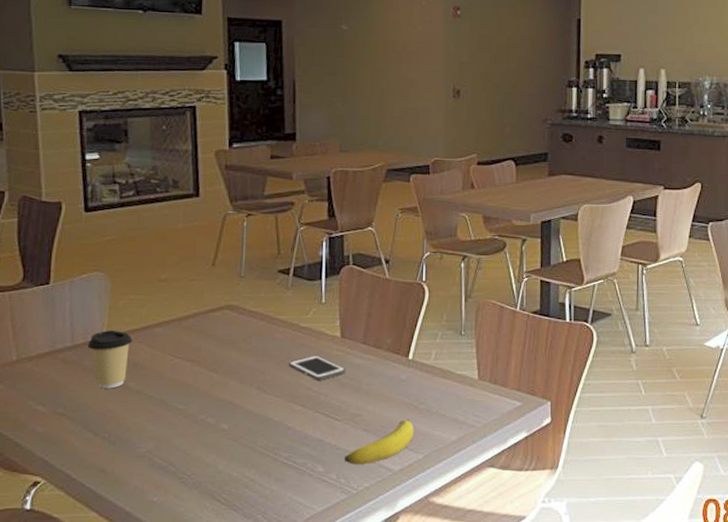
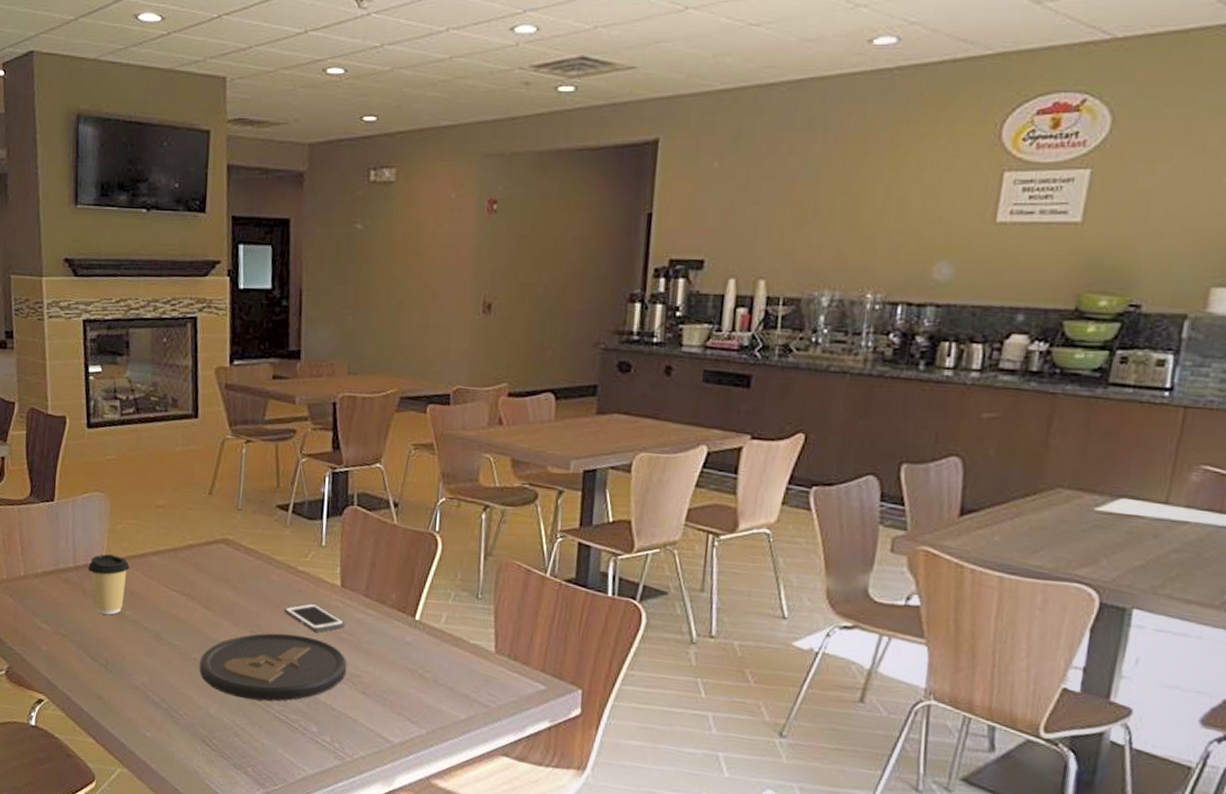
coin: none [206,385,350,450] -> present [199,633,347,701]
banana: present [345,419,415,464] -> none [340,687,418,731]

